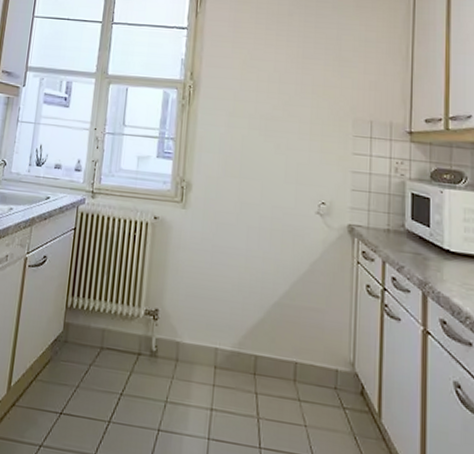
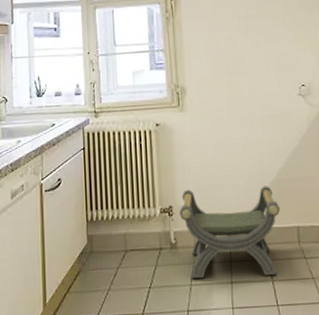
stool: none [164,294,279,413] -> present [179,186,281,279]

